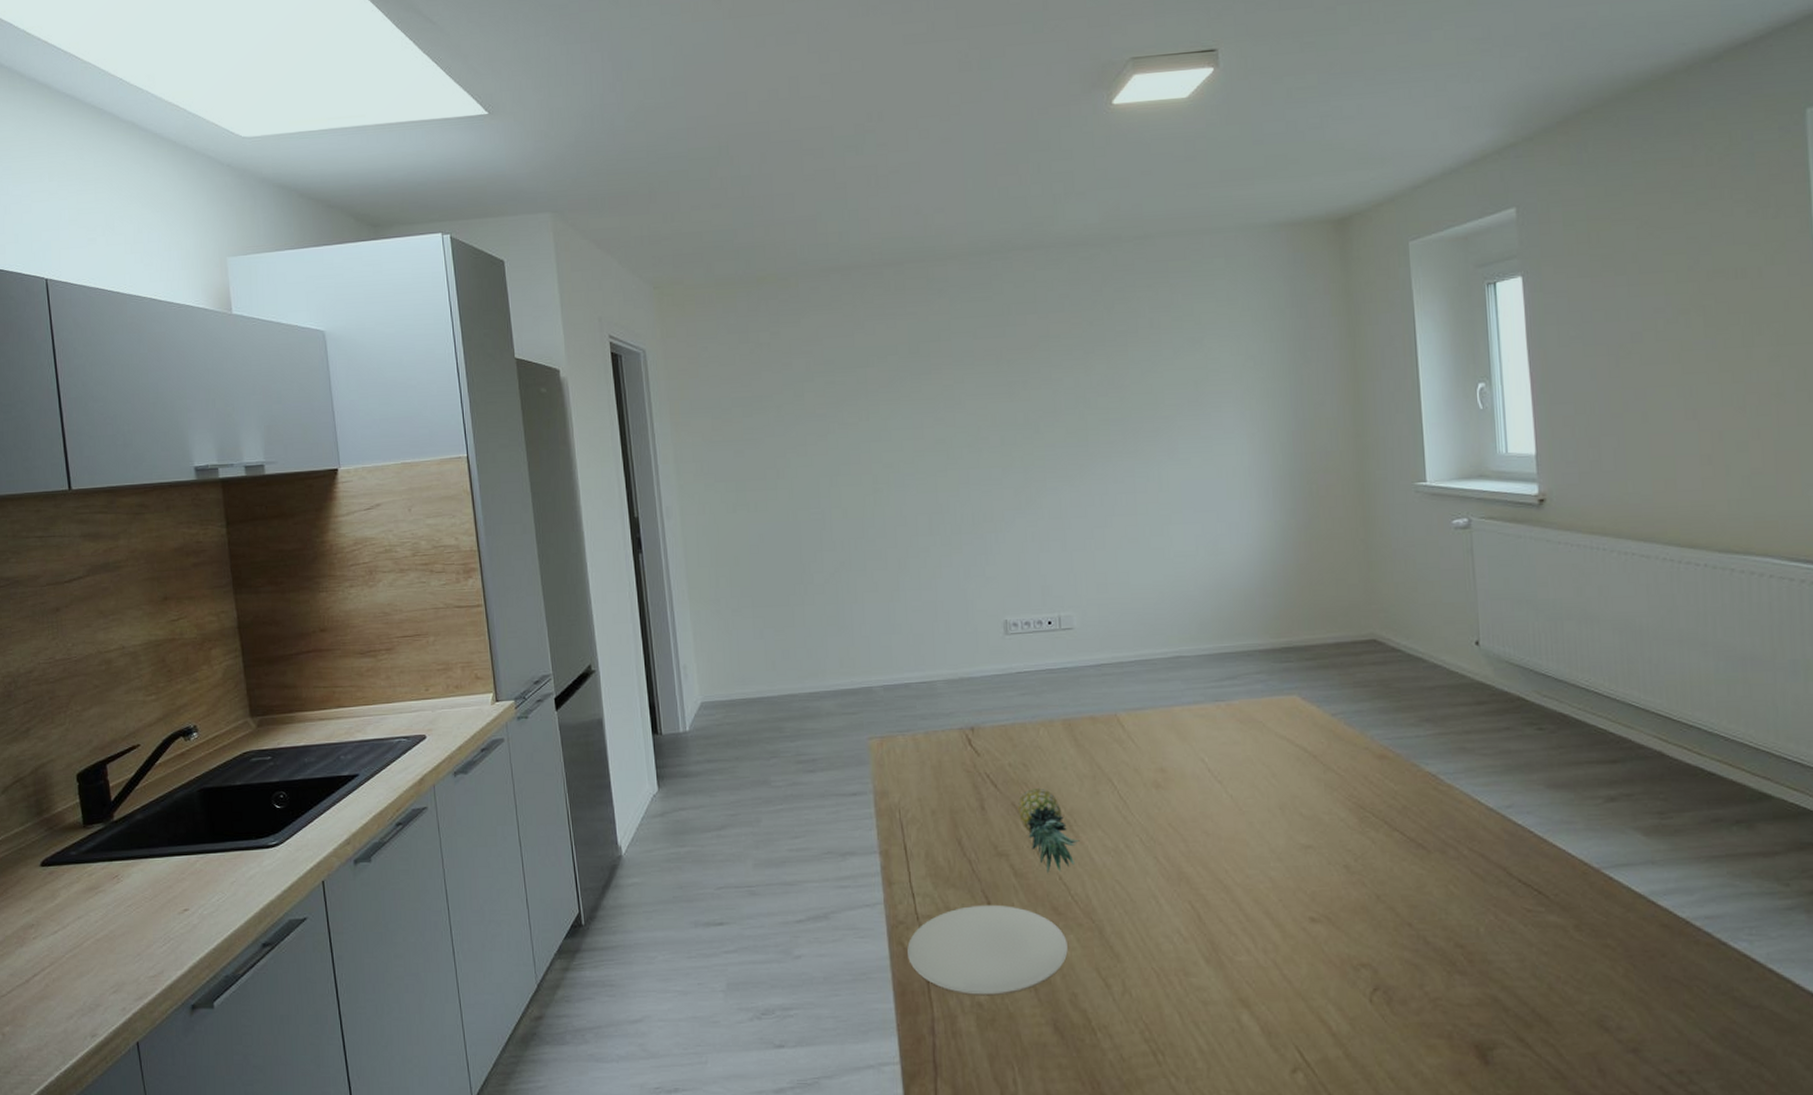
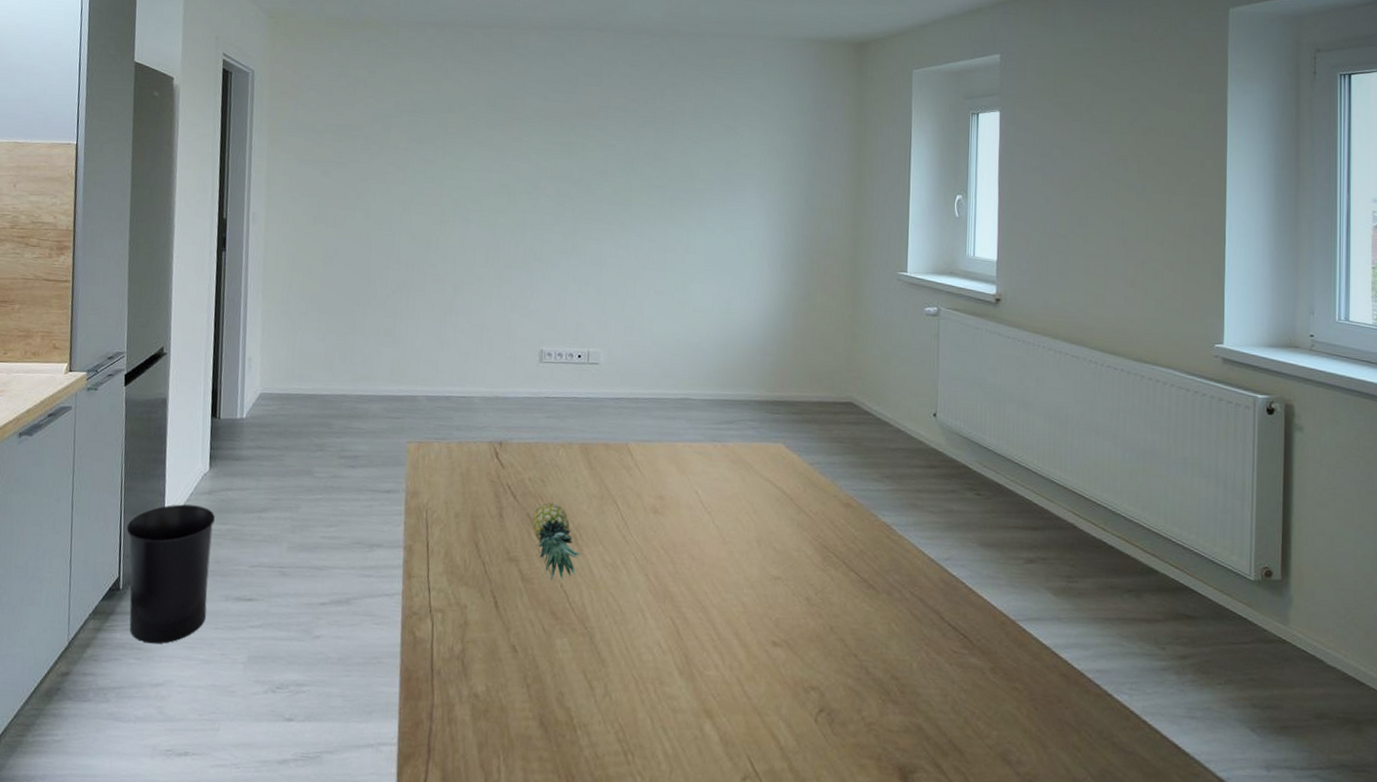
waste bin: none [580,829,676,979] -> present [126,504,215,644]
plate: present [907,904,1068,996] -> none [417,603,561,689]

